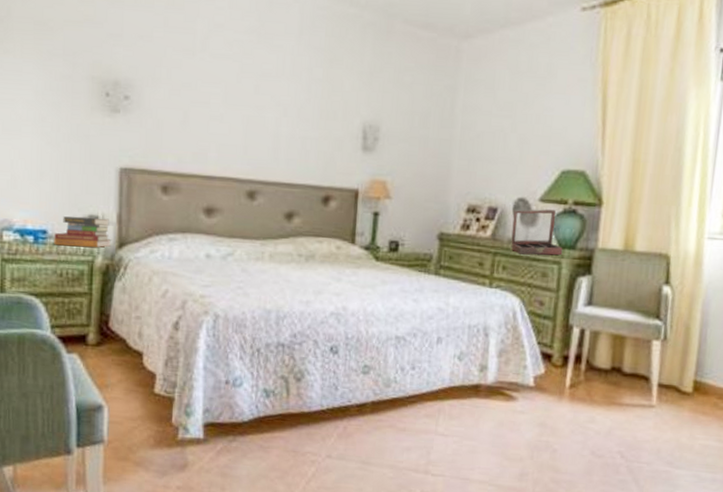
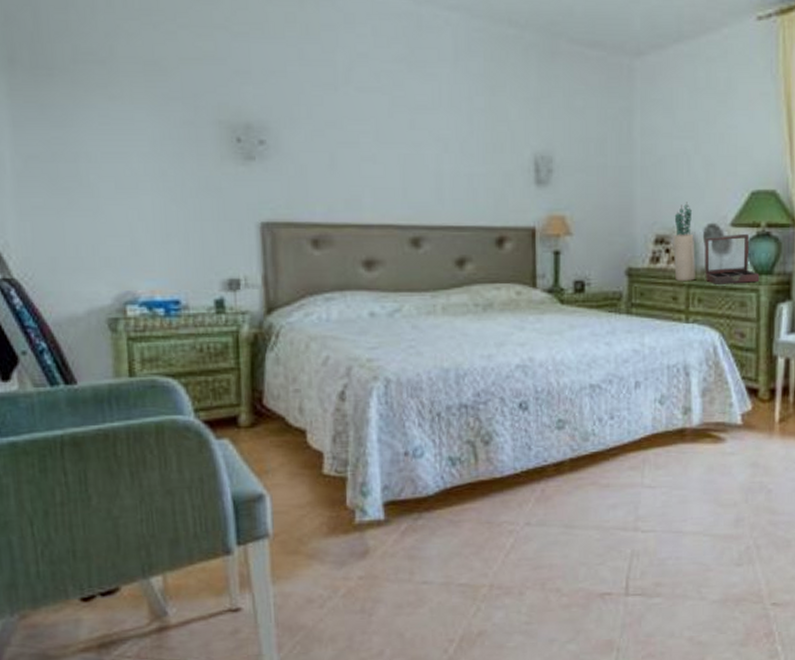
books: present [54,216,111,248] -> none [189,281,258,317]
vase: none [482,176,505,250] -> present [673,202,695,282]

